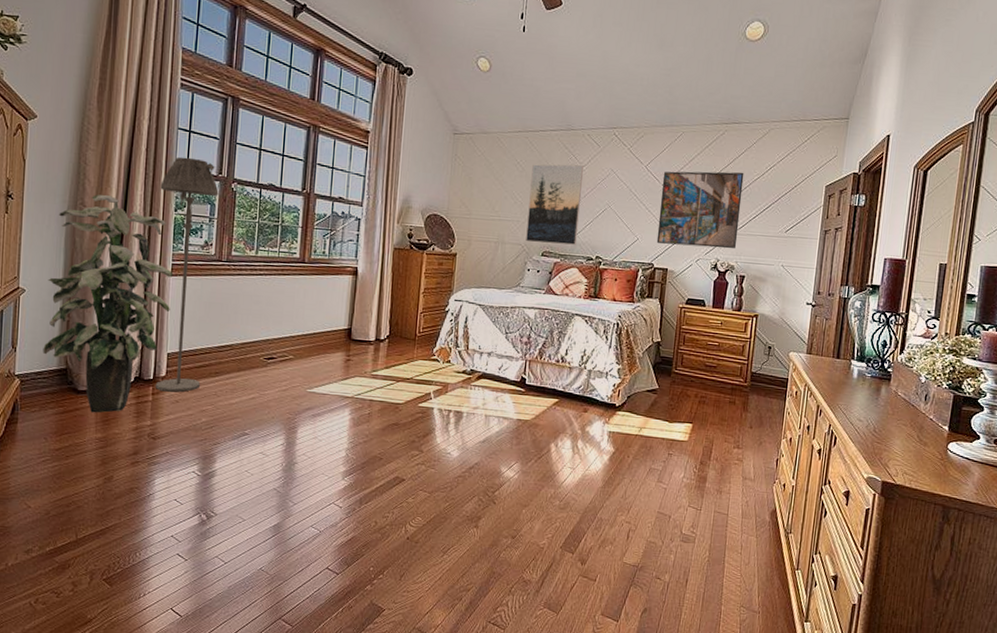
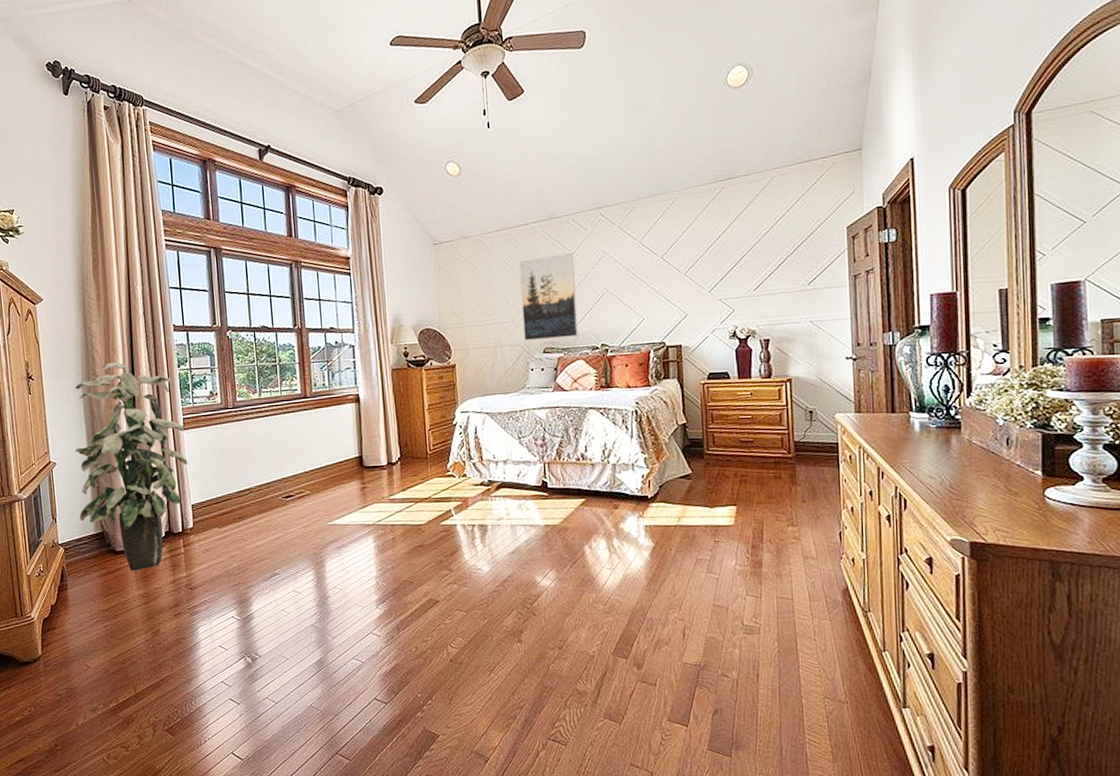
floor lamp: present [155,156,219,392] -> none [161,313,226,542]
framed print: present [656,171,744,249] -> none [660,228,755,320]

